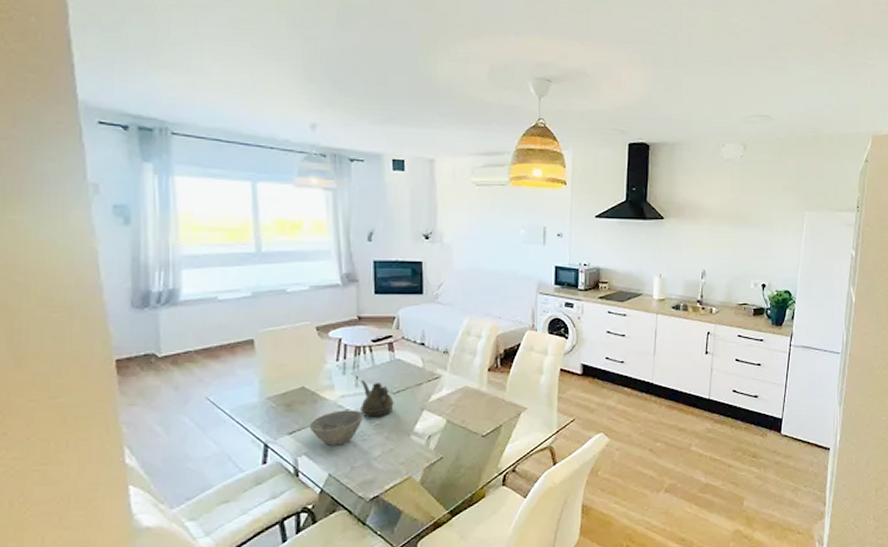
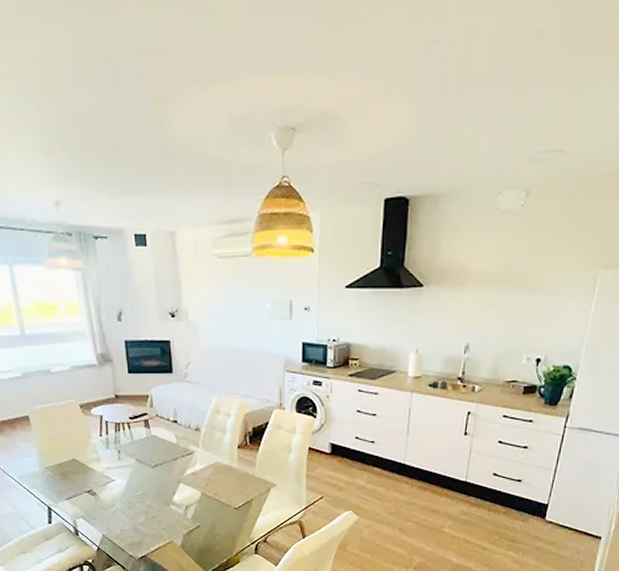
bowl: present [309,410,363,446] -> none [82,480,128,511]
teapot: present [360,379,394,418] -> none [123,453,154,488]

